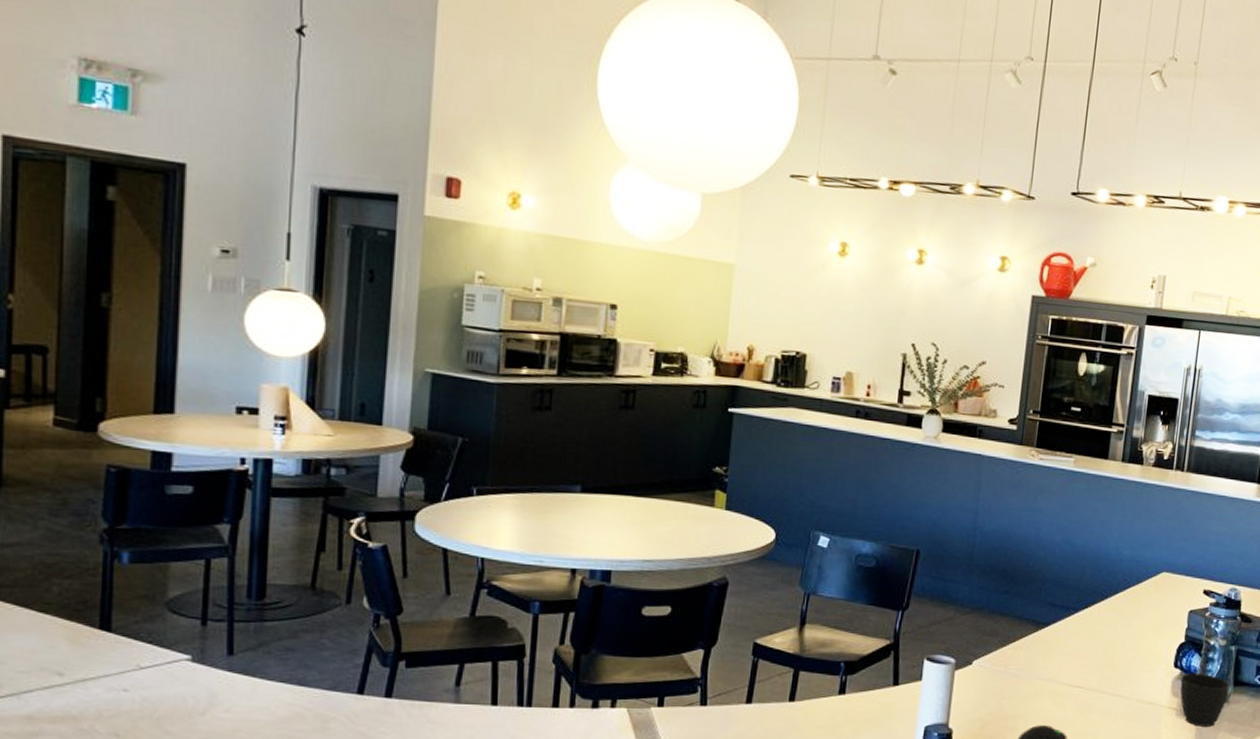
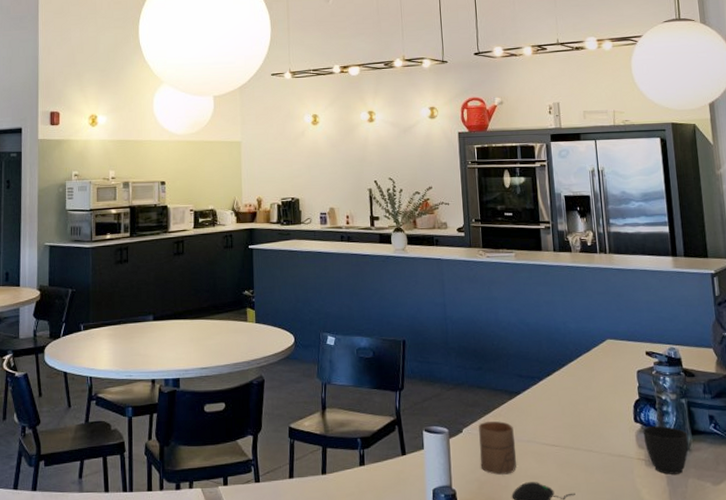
cup: none [987,654,1034,715] -> present [478,421,516,475]

